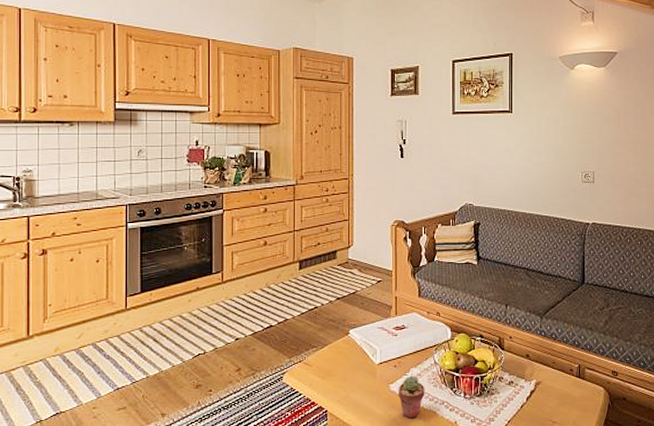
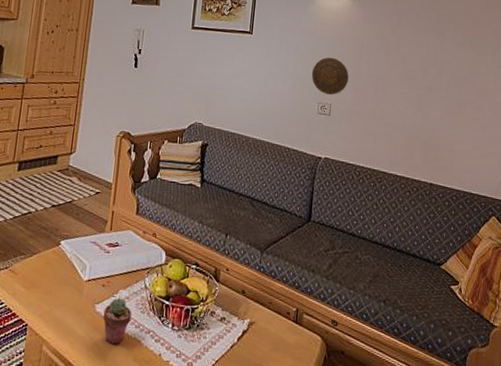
decorative plate: none [572,127,608,163] -> present [311,57,349,95]

